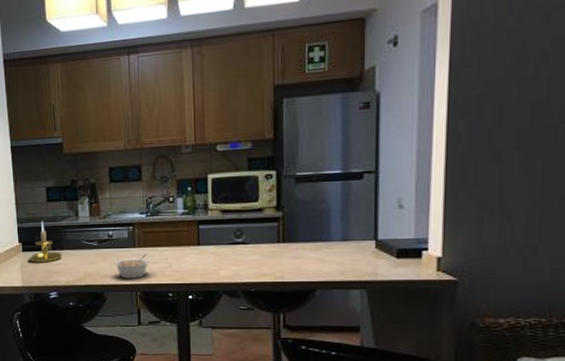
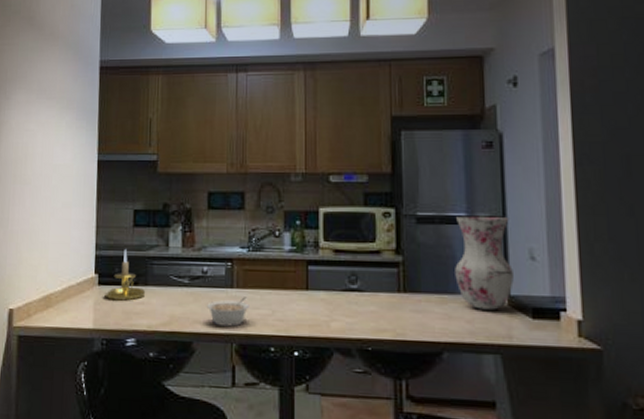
vase: none [329,171,382,253] -> present [455,215,514,310]

